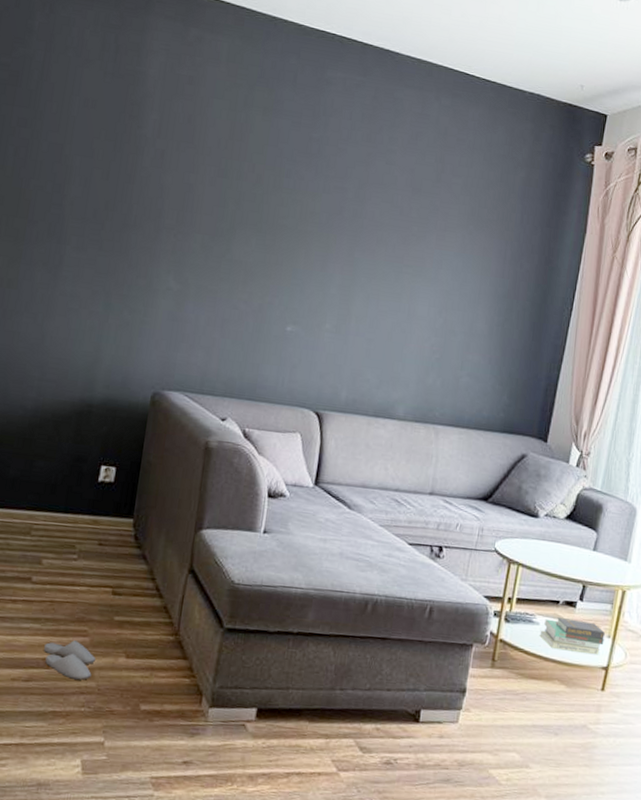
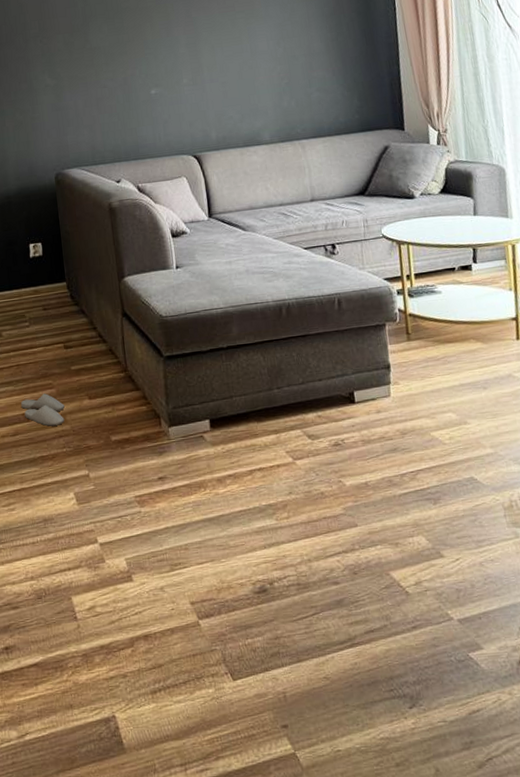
books: present [539,617,605,655] -> none [444,280,507,312]

